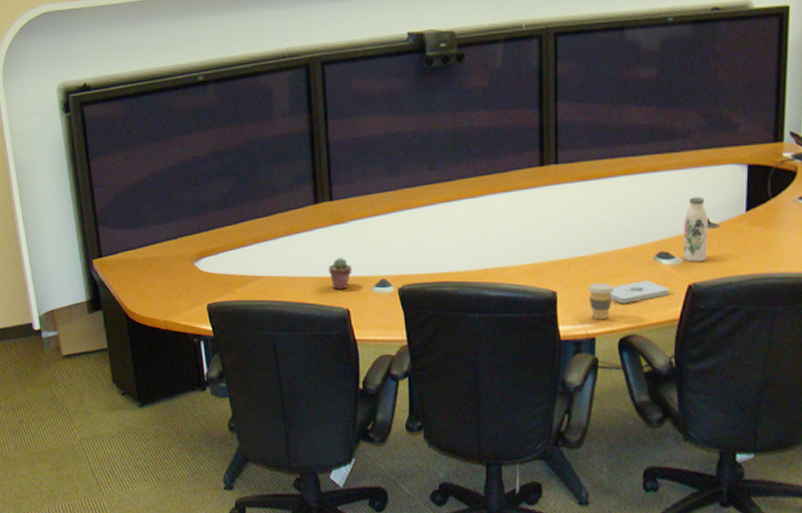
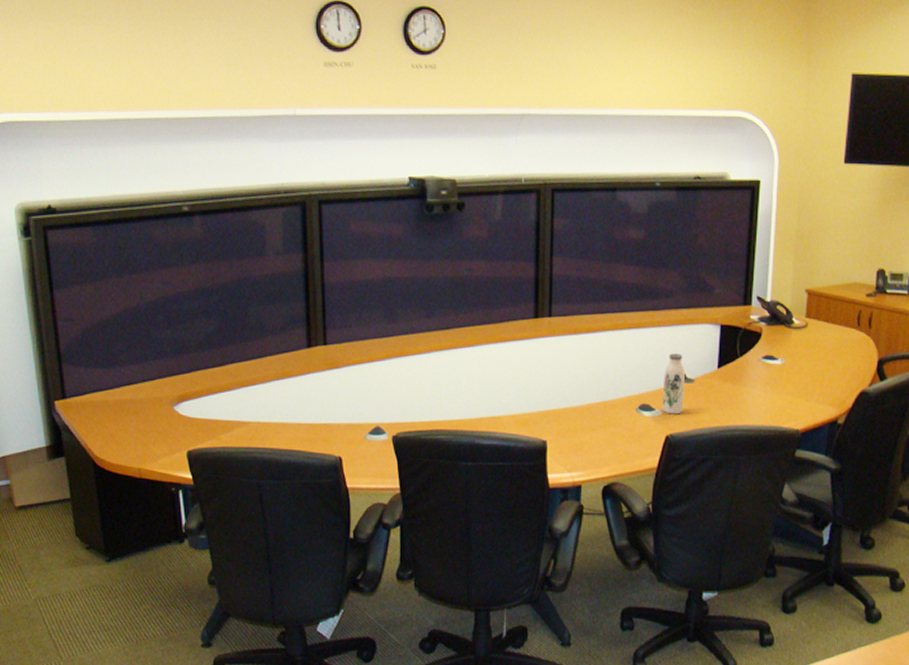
potted succulent: present [329,258,352,290] -> none [321,404,345,437]
coffee cup: present [587,282,614,320] -> none [575,432,600,468]
notepad: present [610,280,669,304] -> none [596,430,649,453]

